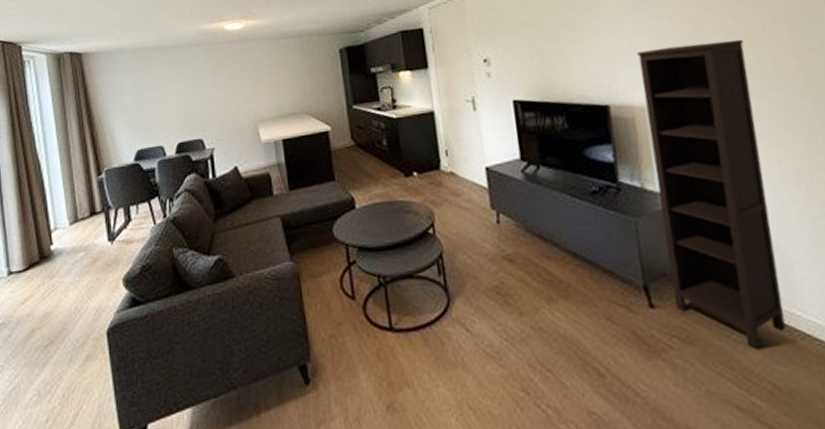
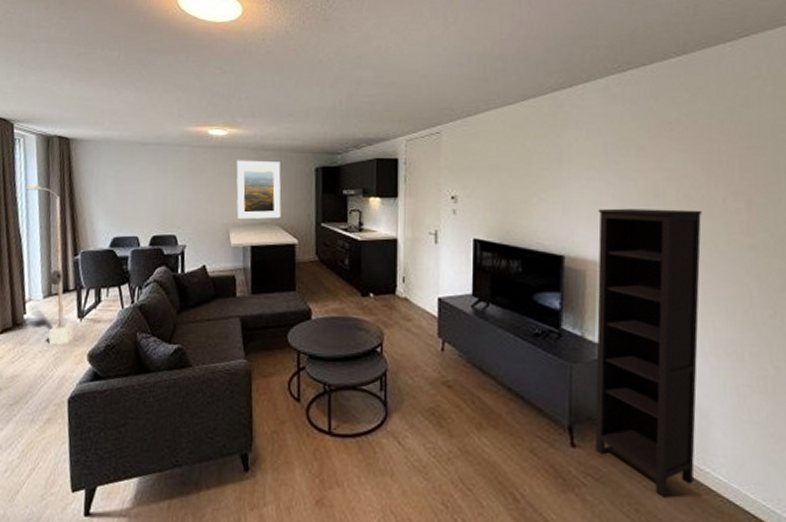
street lamp: none [41,106,106,275] -> present [26,185,74,345]
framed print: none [257,48,310,112] -> present [236,160,281,219]

